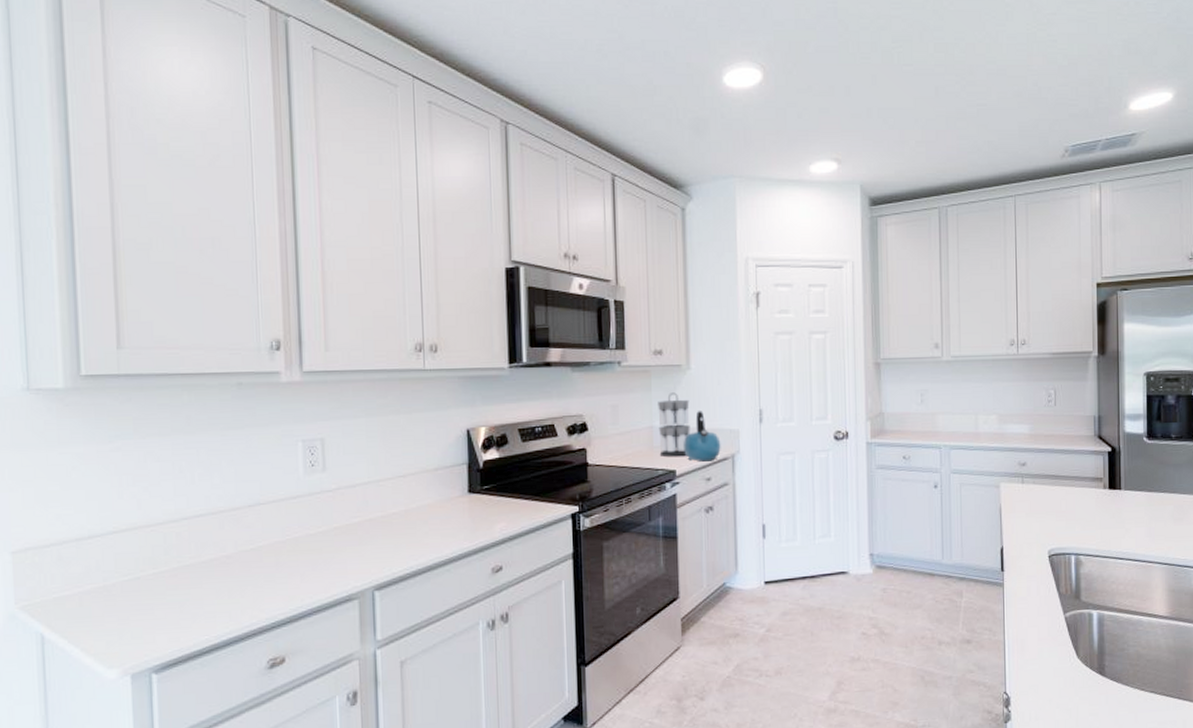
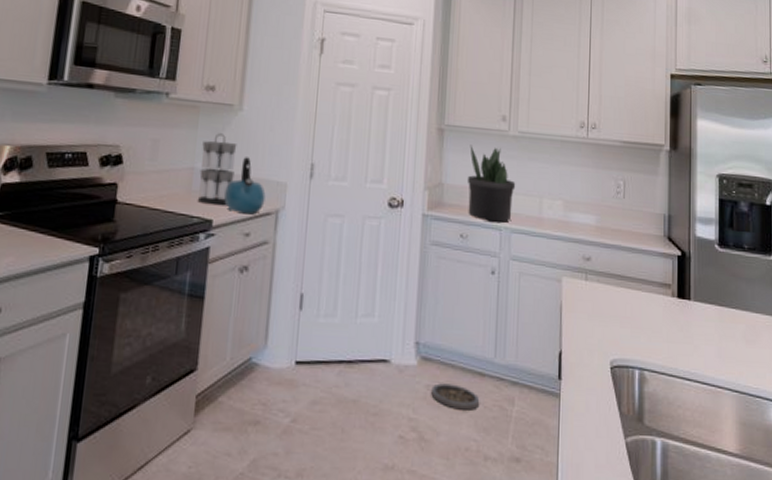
pet bowl: none [887,585,932,606] -> present [431,383,480,410]
planter: none [905,374,952,442] -> present [467,144,516,223]

